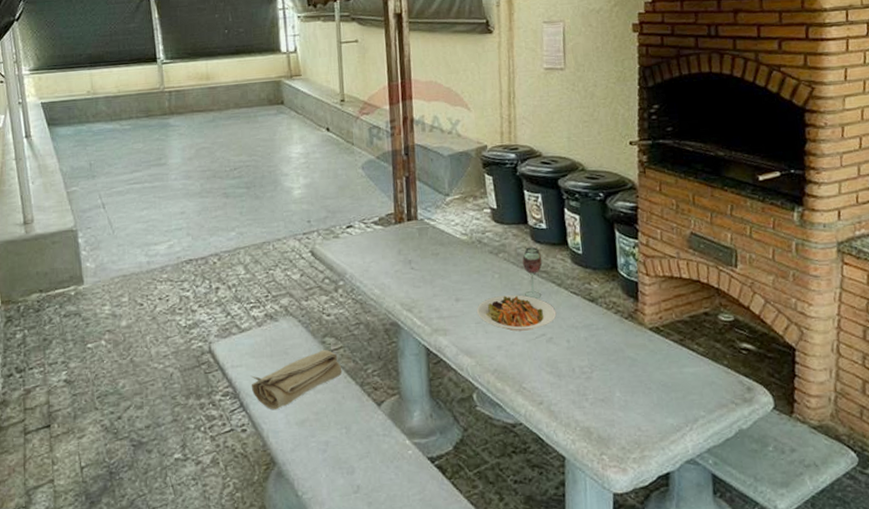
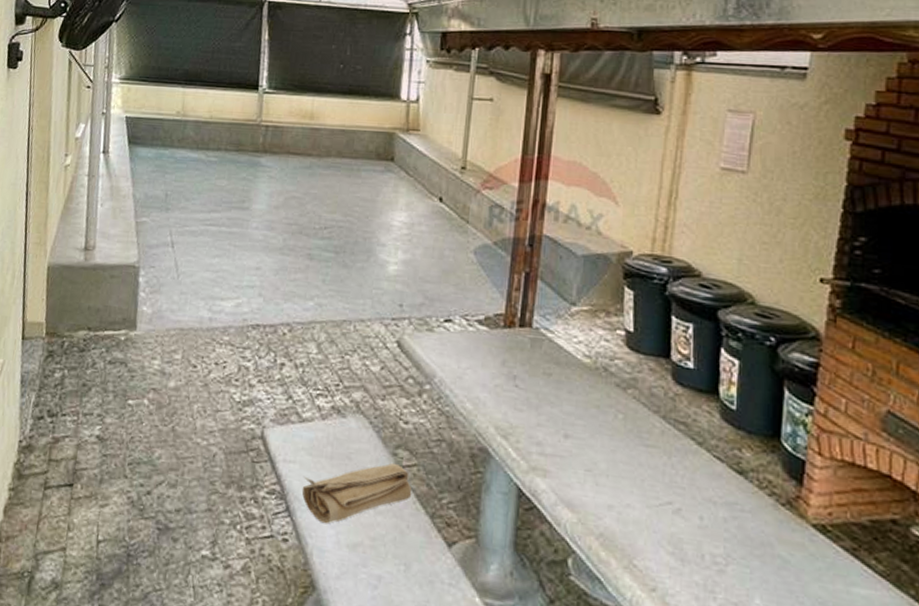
salad: present [476,294,557,331] -> none [588,441,691,493]
wineglass: present [522,246,543,300] -> none [653,387,683,457]

